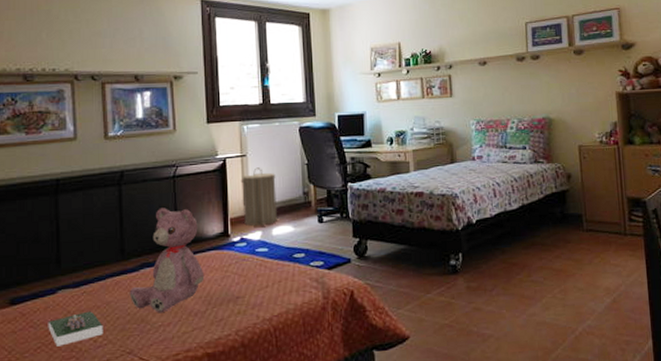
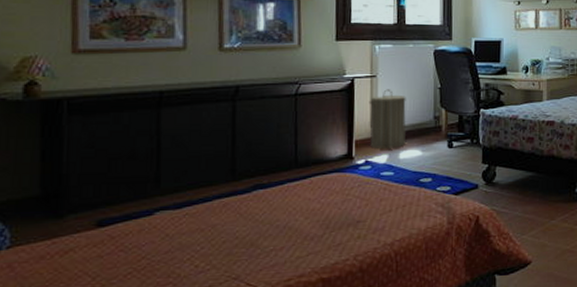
book: present [48,311,104,347] -> none [141,234,207,272]
teddy bear: present [129,208,205,313] -> none [238,127,324,237]

